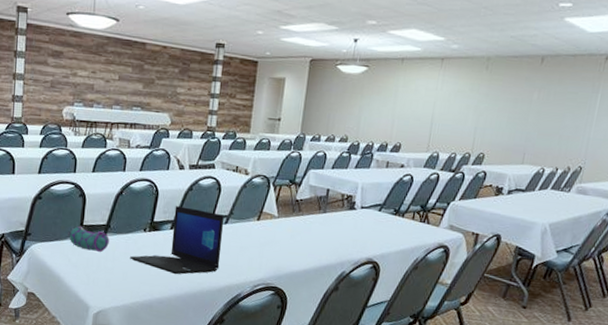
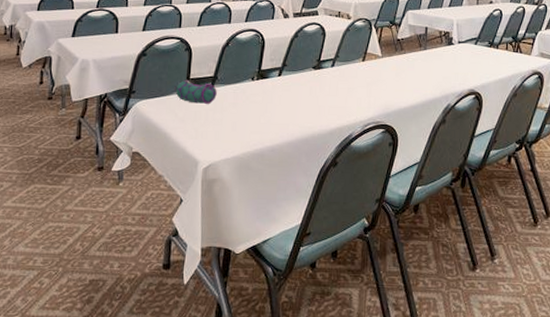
laptop: present [130,206,224,275] -> none [239,53,330,121]

